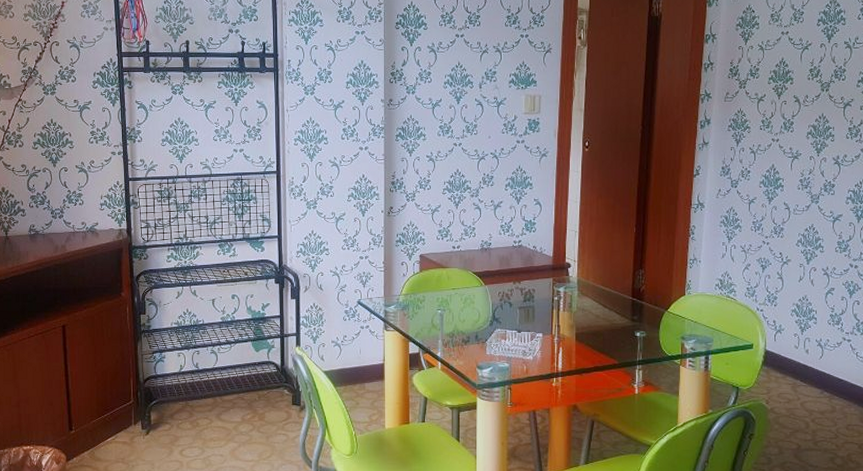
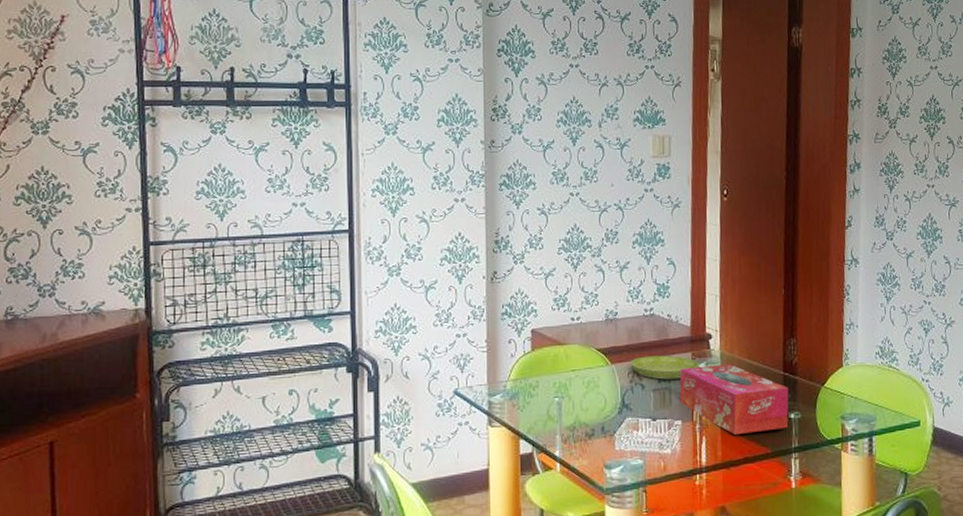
saucer: none [500,279,559,300] -> present [630,355,700,380]
tissue box: none [541,288,636,348] -> present [679,363,789,436]

